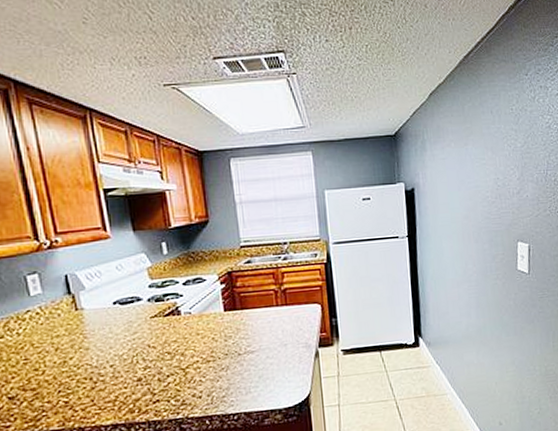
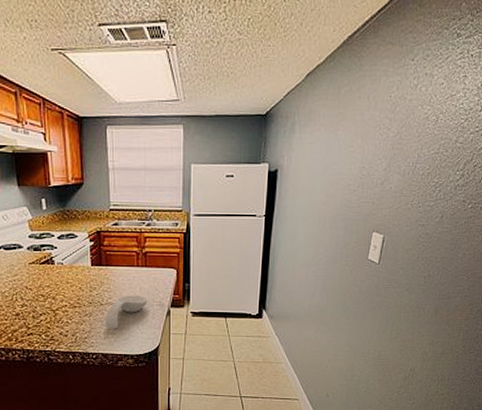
spoon rest: none [245,338,292,381] -> present [105,295,148,328]

